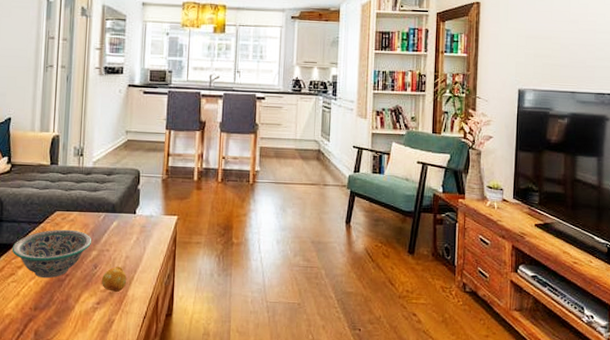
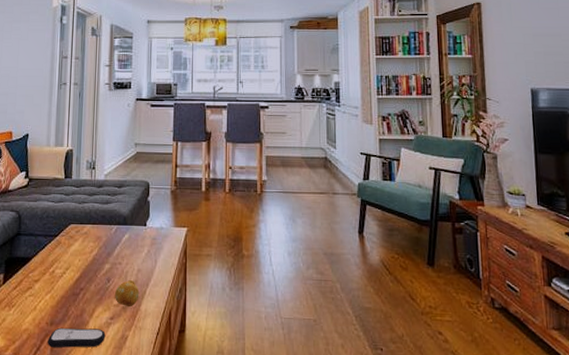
decorative bowl: present [12,229,92,279] -> none [29,242,105,293]
remote control: none [31,312,92,332] -> present [47,327,106,348]

